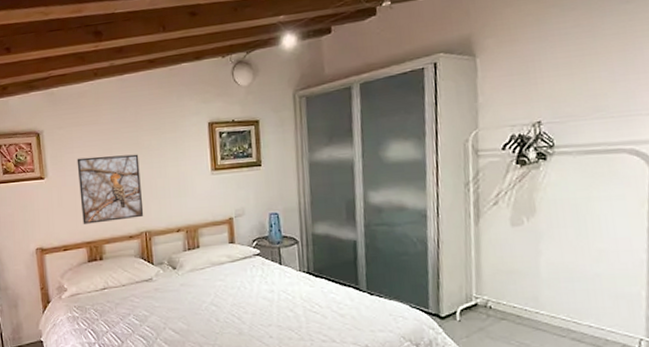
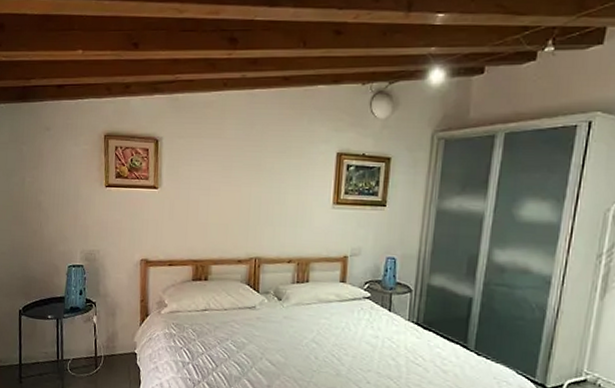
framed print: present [77,154,144,224] -> none [192,172,259,243]

